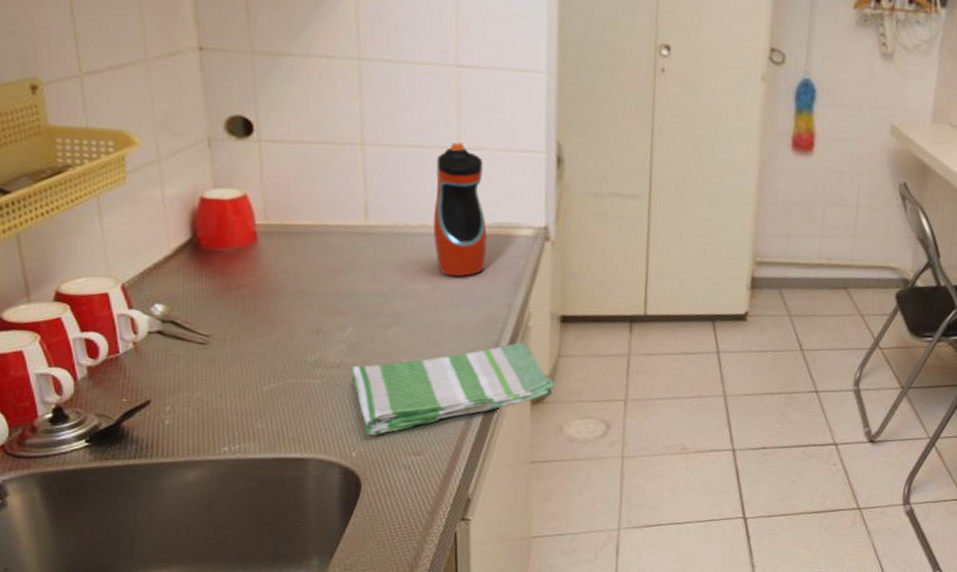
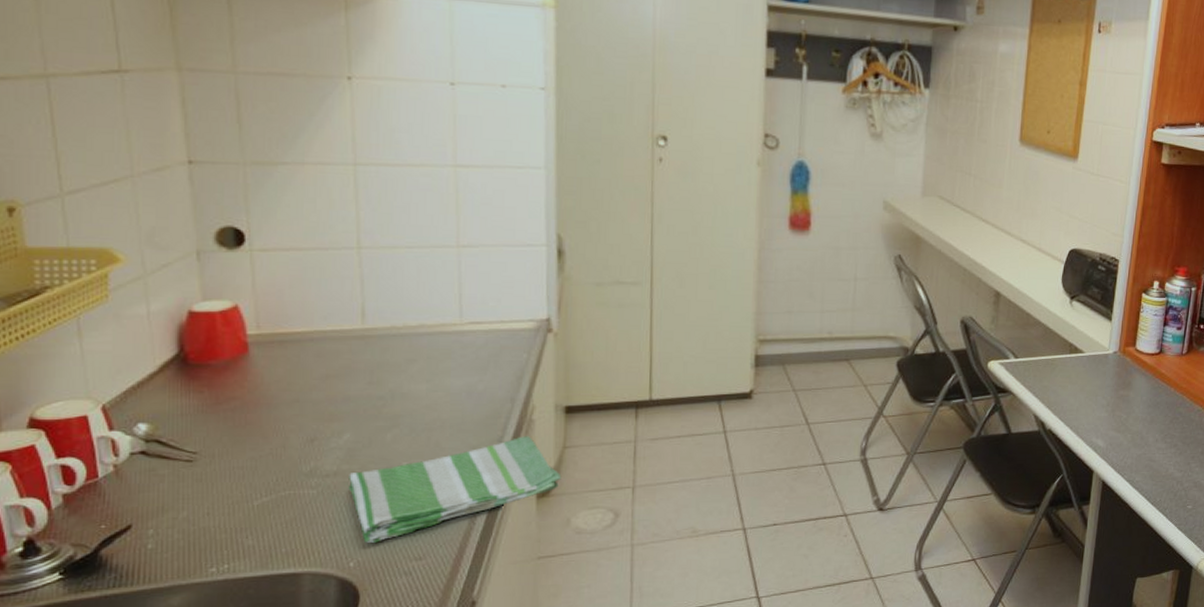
water bottle: present [433,142,487,276] -> none [432,240,488,373]

